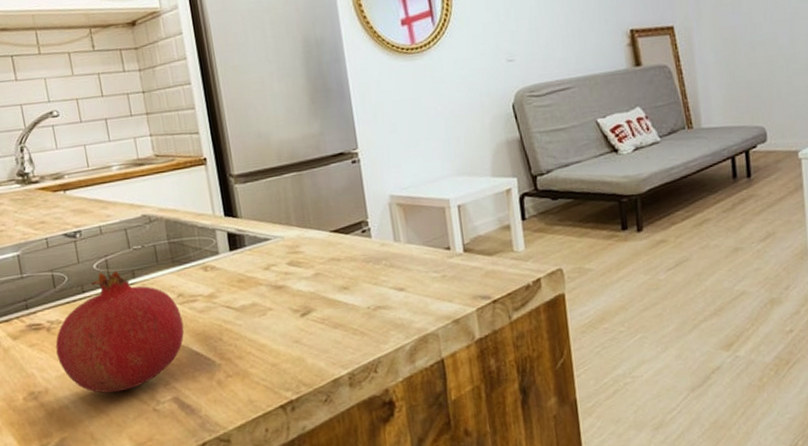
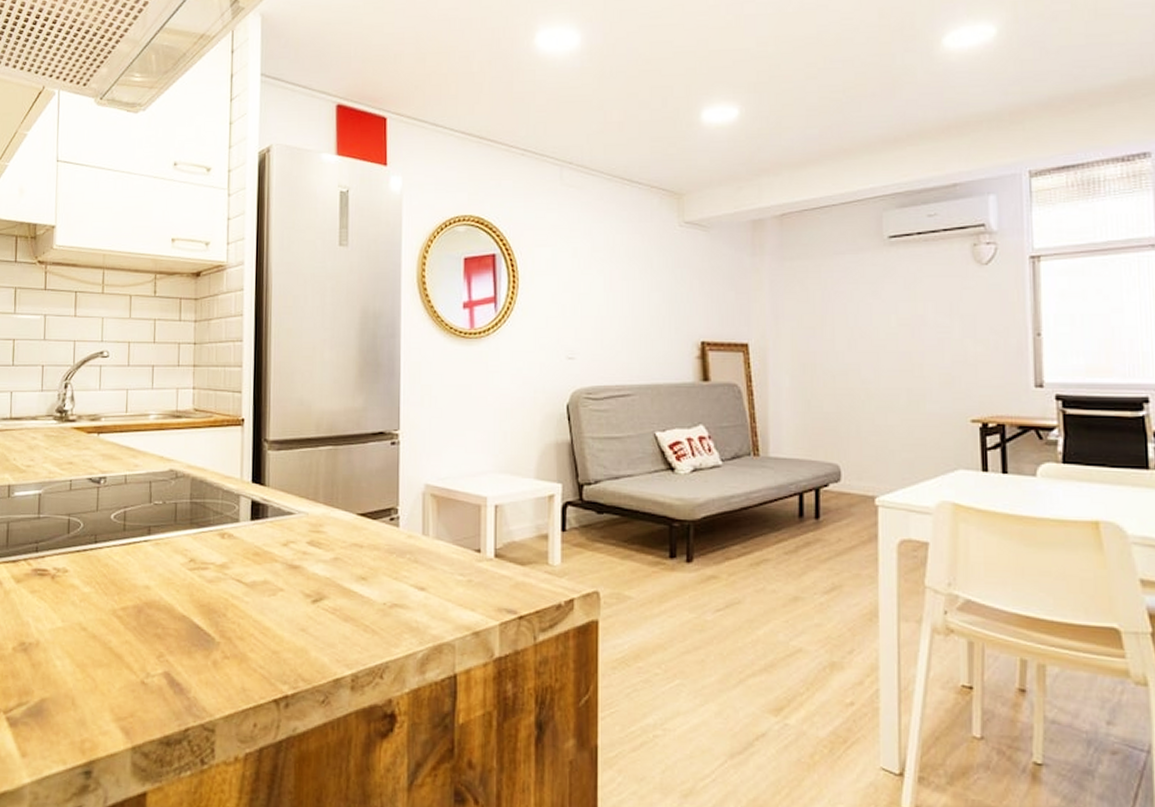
fruit: present [55,270,184,393] -> none [56,523,190,657]

